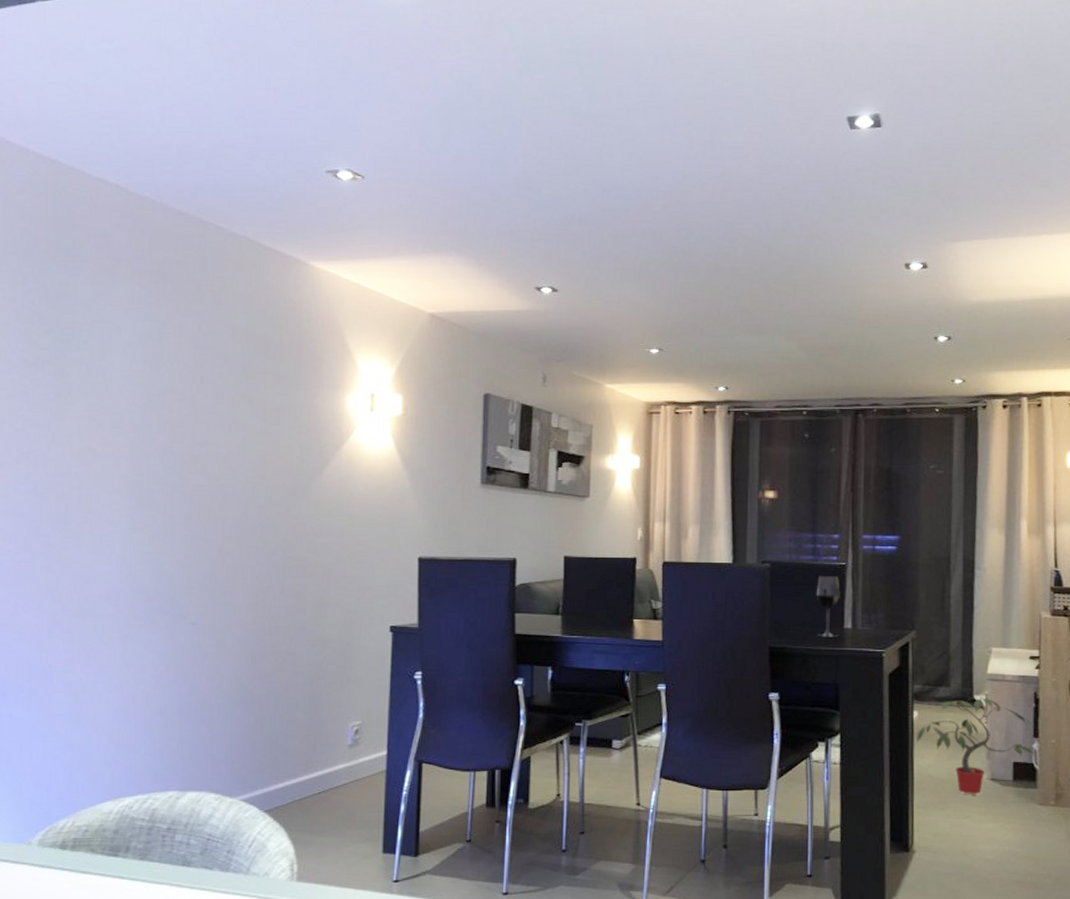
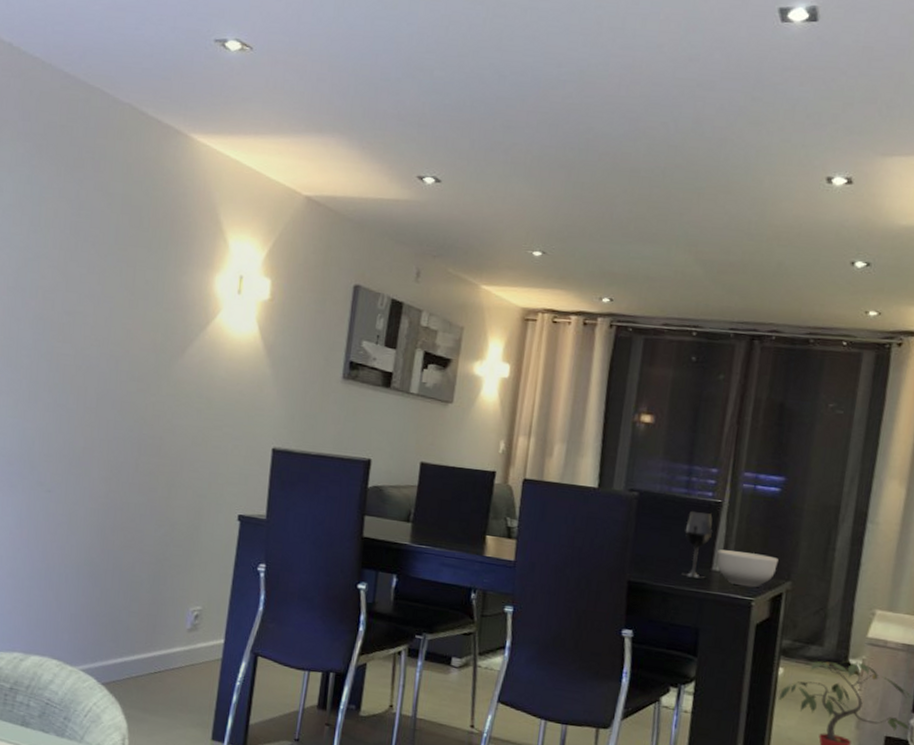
bowl: none [847,608,902,640] -> present [716,549,778,588]

